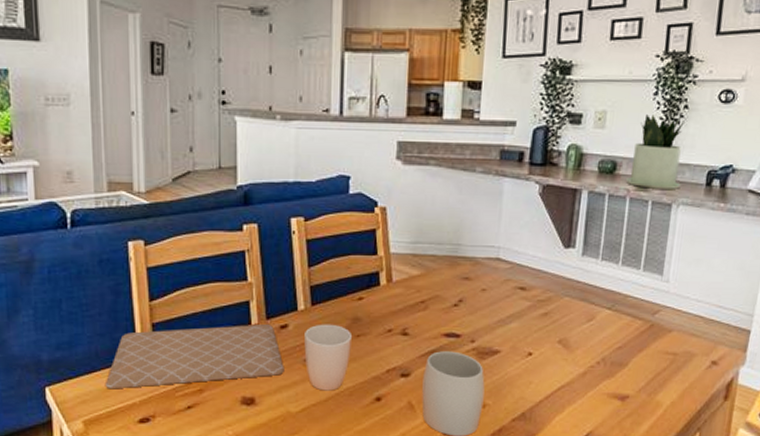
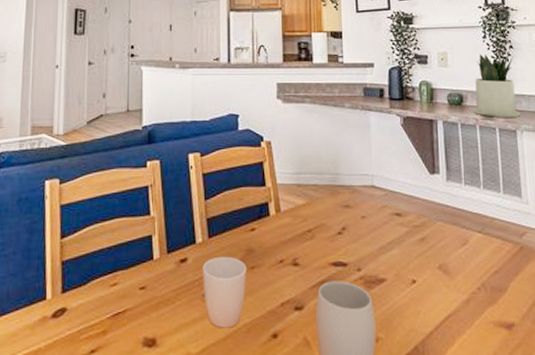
placemat: present [106,325,284,389] -> none [14,259,184,334]

